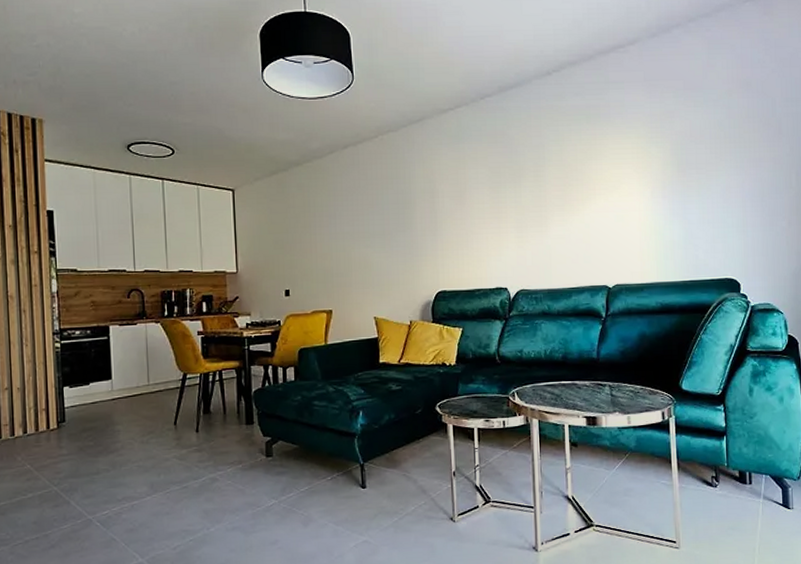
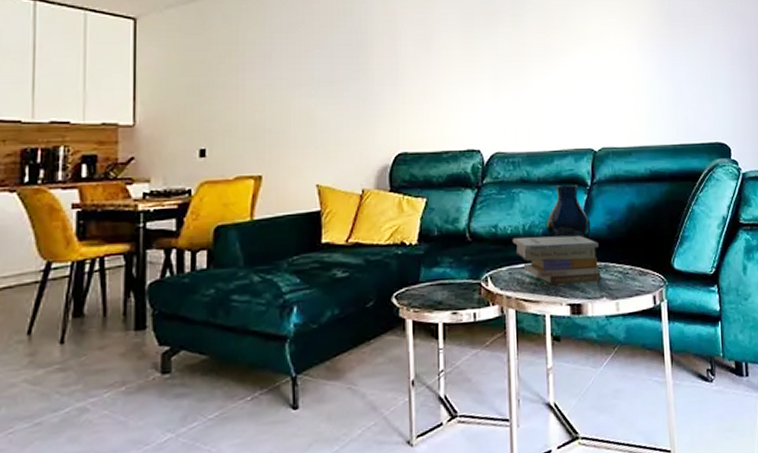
books: none [535,359,614,401] -> present [512,235,601,286]
vase: none [564,317,605,363] -> present [546,185,591,239]

